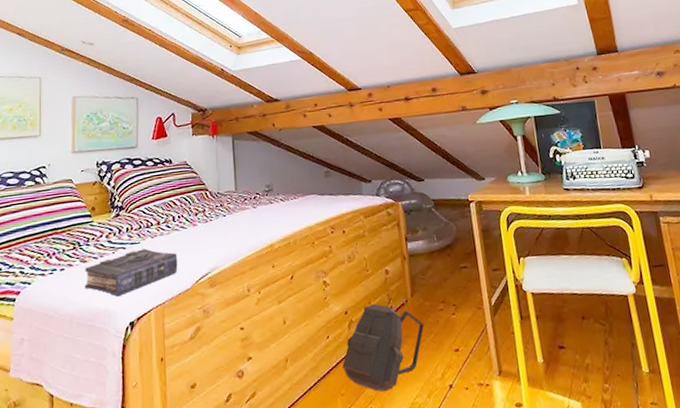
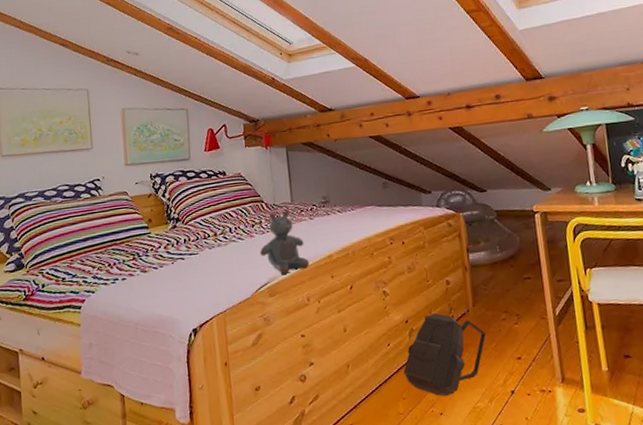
book: present [84,248,178,297] -> none [146,259,237,305]
stuffed animal: none [202,198,251,265] -> present [260,209,309,275]

